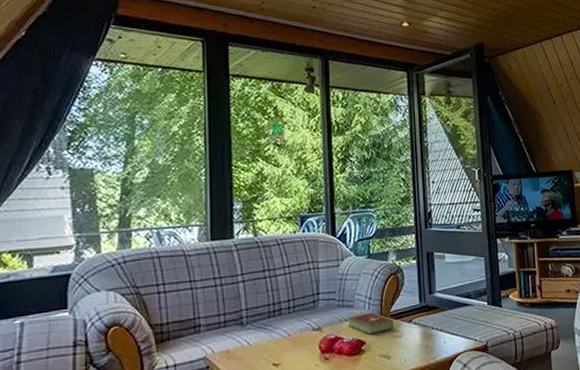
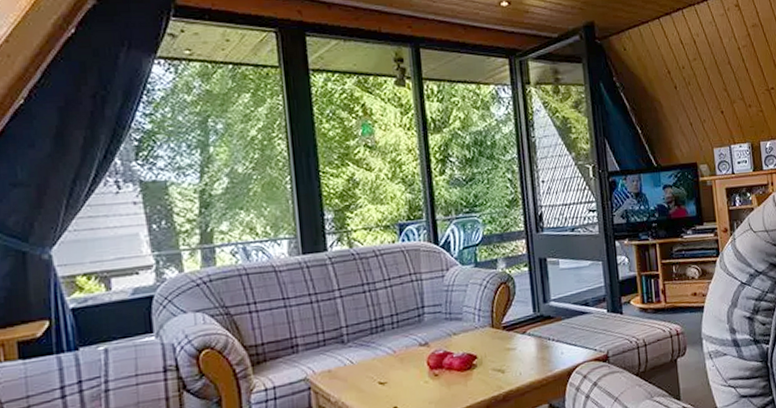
hardcover book: present [347,312,394,335] -> none [455,324,507,349]

